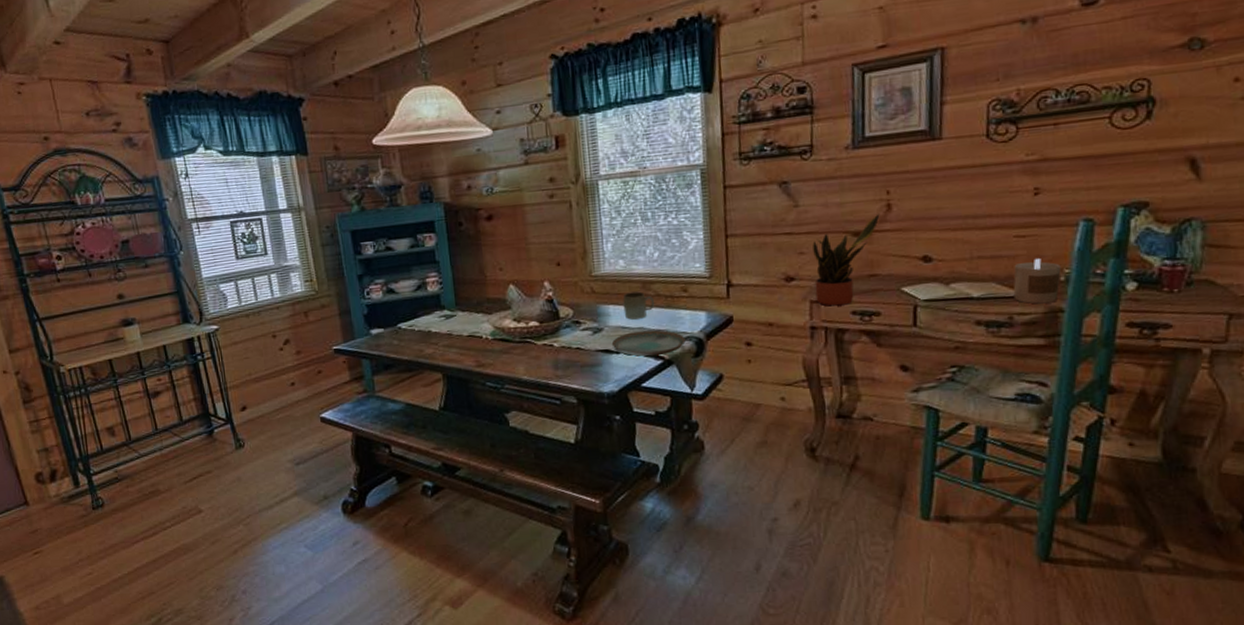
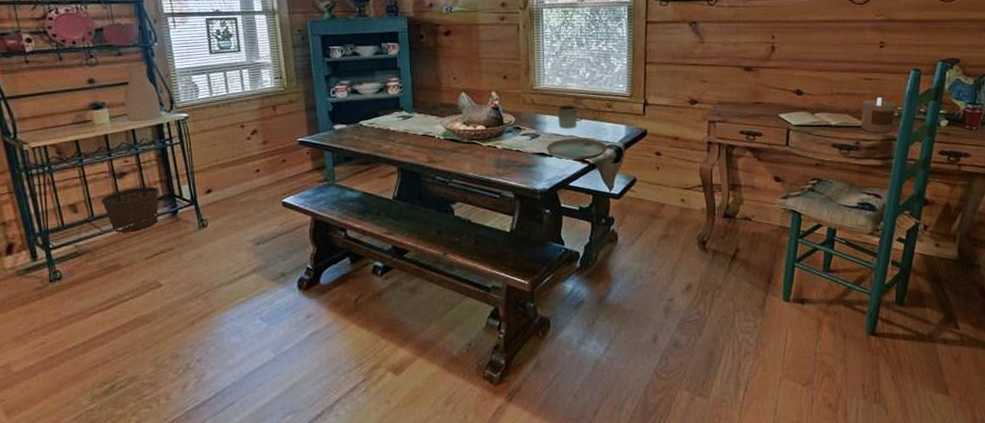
basket: none [137,405,195,456] -> present [101,187,159,232]
ceramic pitcher: none [153,275,192,337] -> present [124,64,162,121]
potted plant: present [812,213,880,306] -> none [713,53,766,126]

